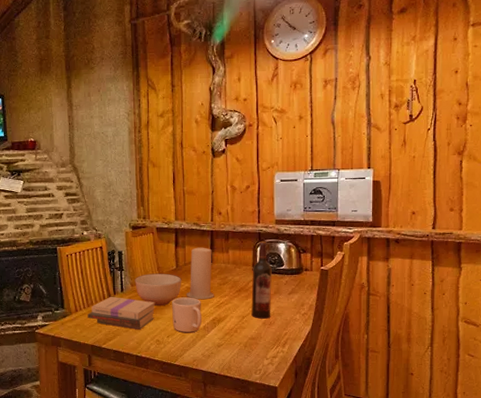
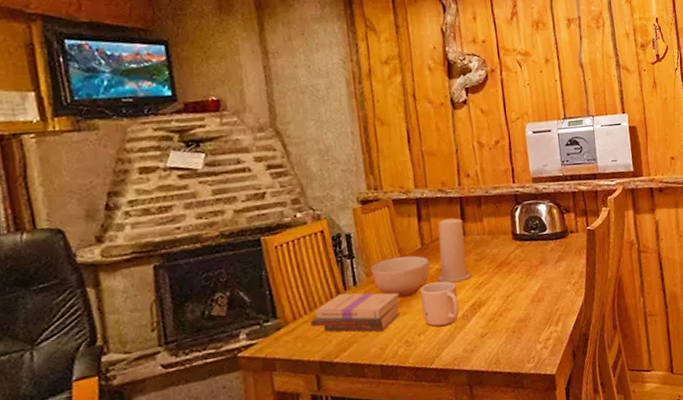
wine bottle: present [251,241,272,319] -> none [512,203,539,296]

